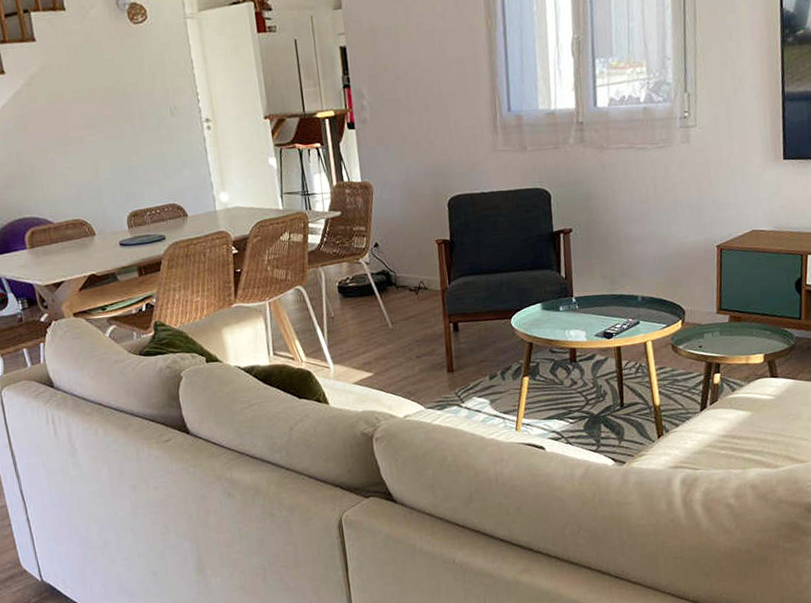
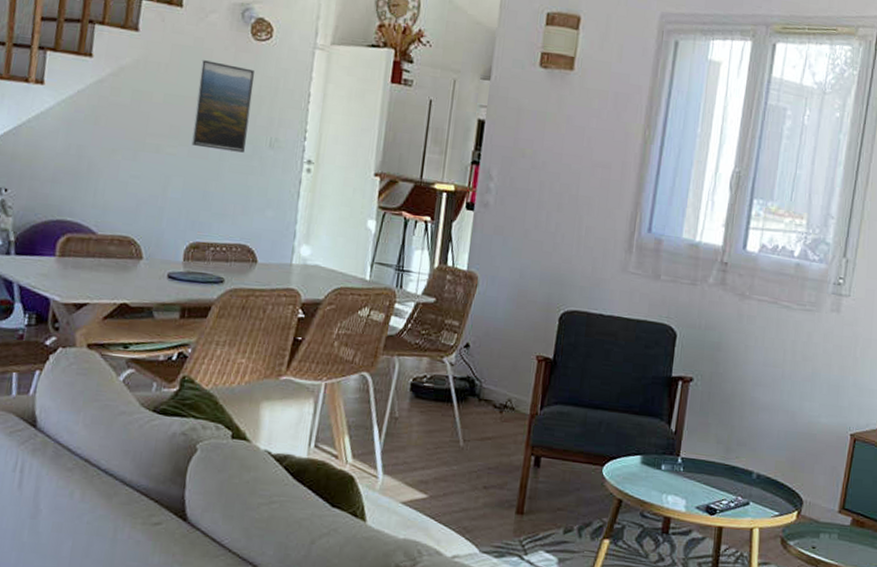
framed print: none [94,51,152,130] -> present [191,60,254,153]

